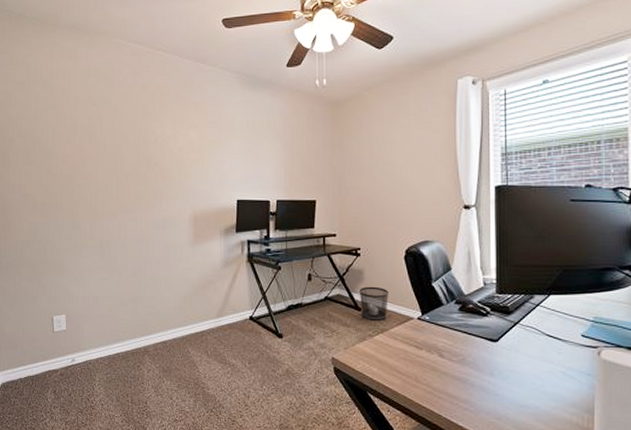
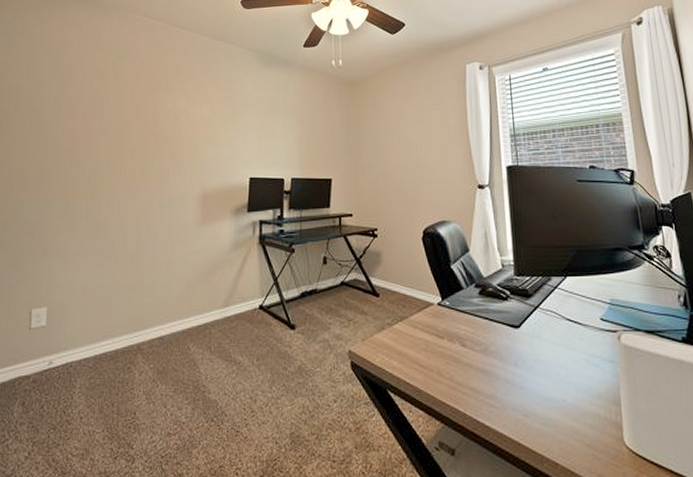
waste bin: present [360,286,388,321] -> none [377,270,407,307]

